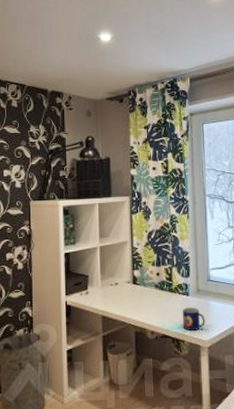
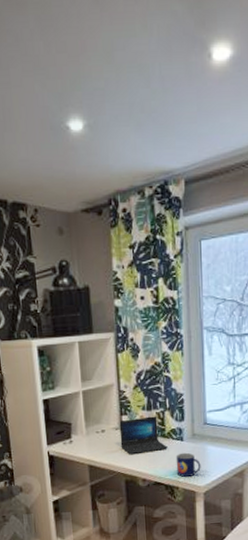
laptop: none [131,271,175,308] -> present [119,416,168,455]

